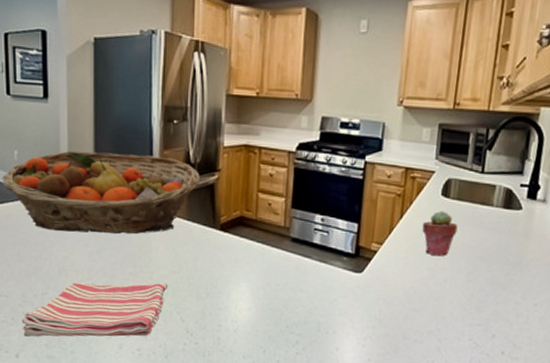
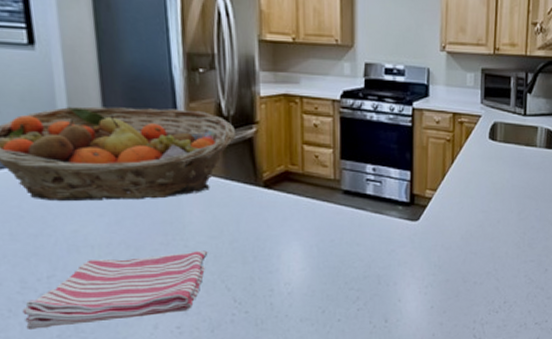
potted succulent: present [422,210,458,256] -> none [473,153,506,197]

